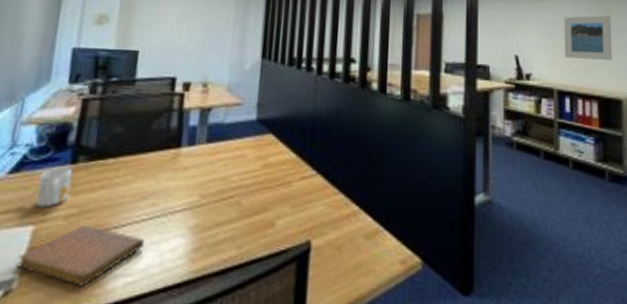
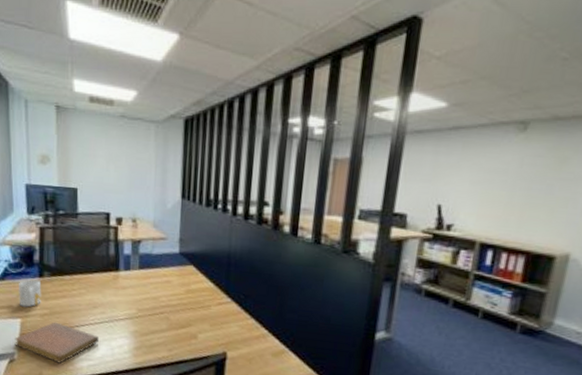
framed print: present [564,15,613,60] -> none [496,163,565,214]

